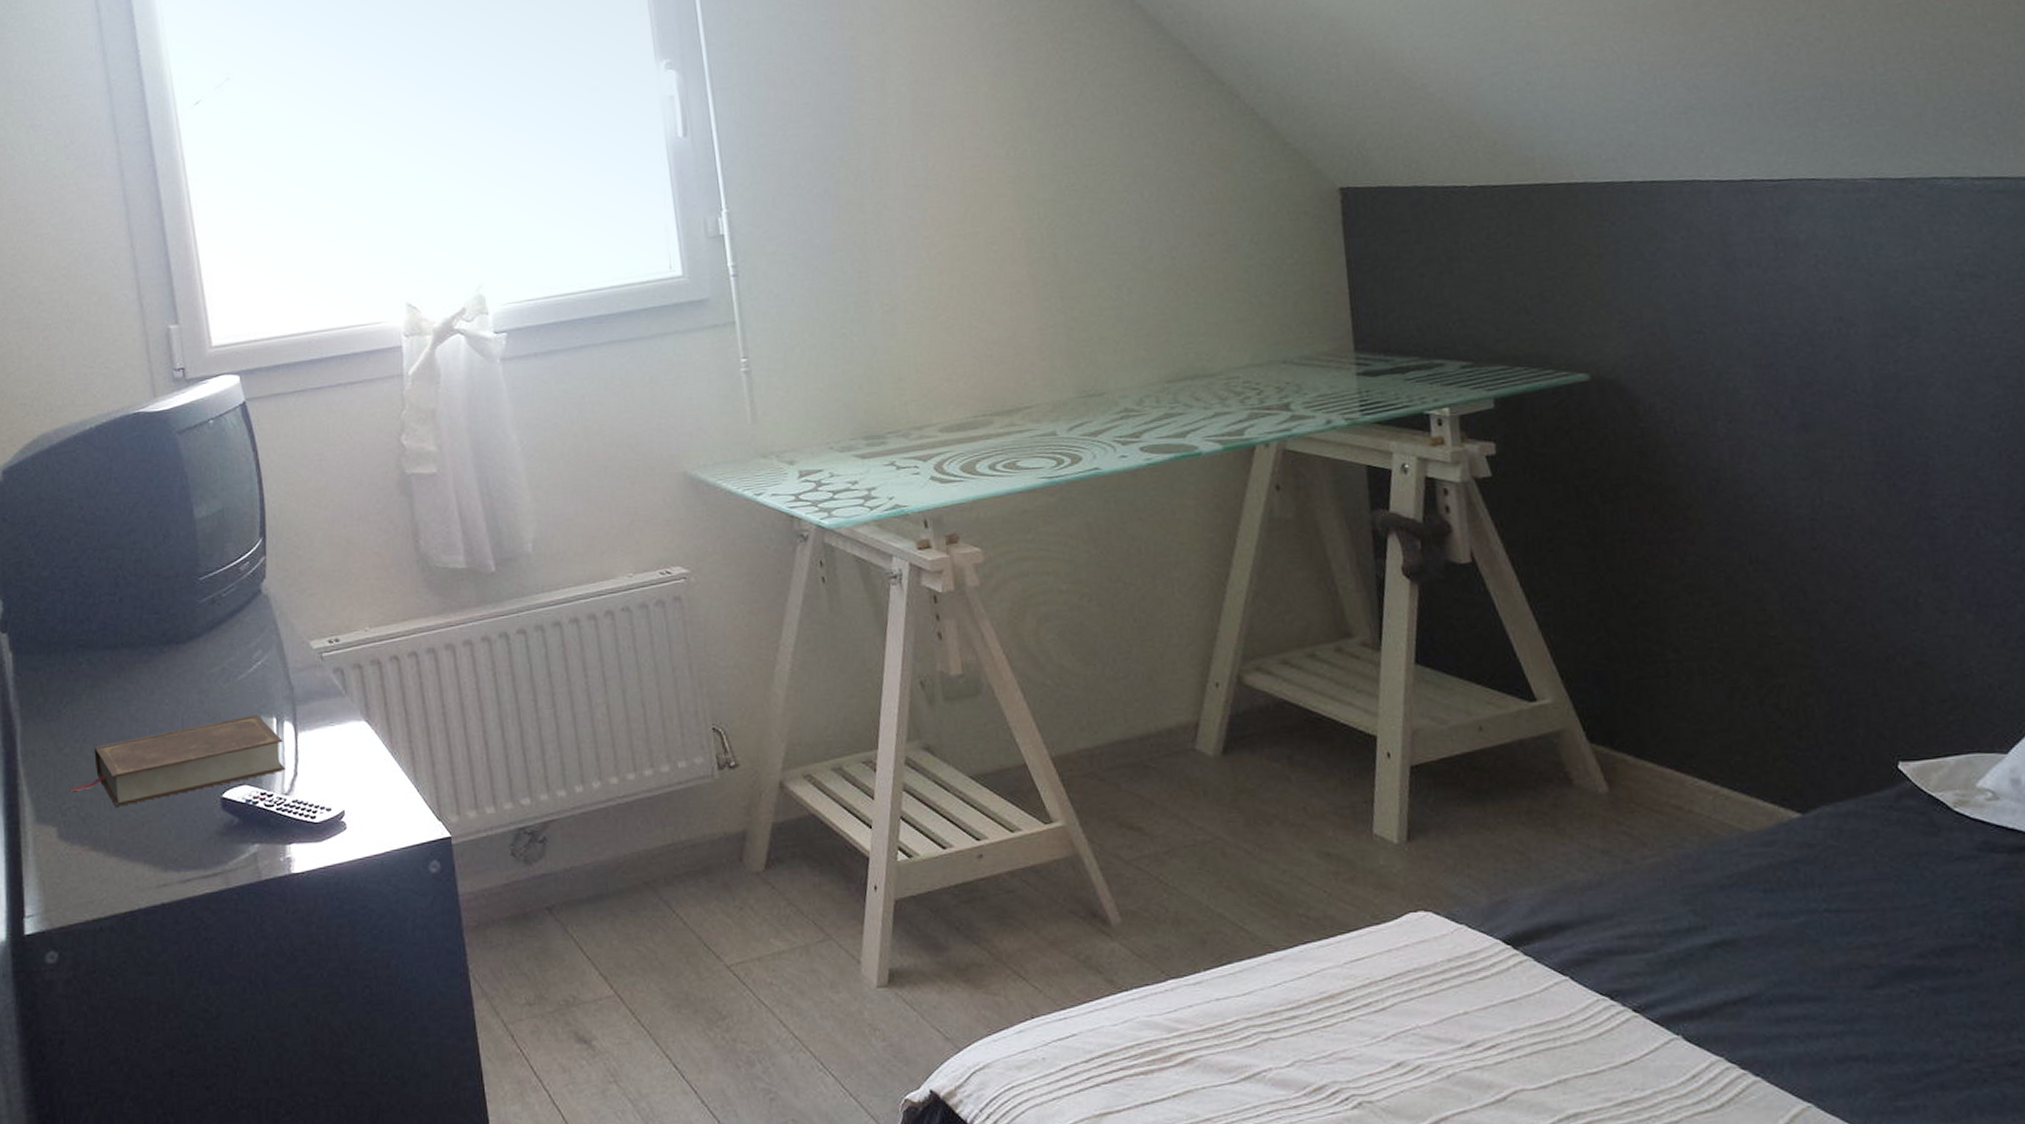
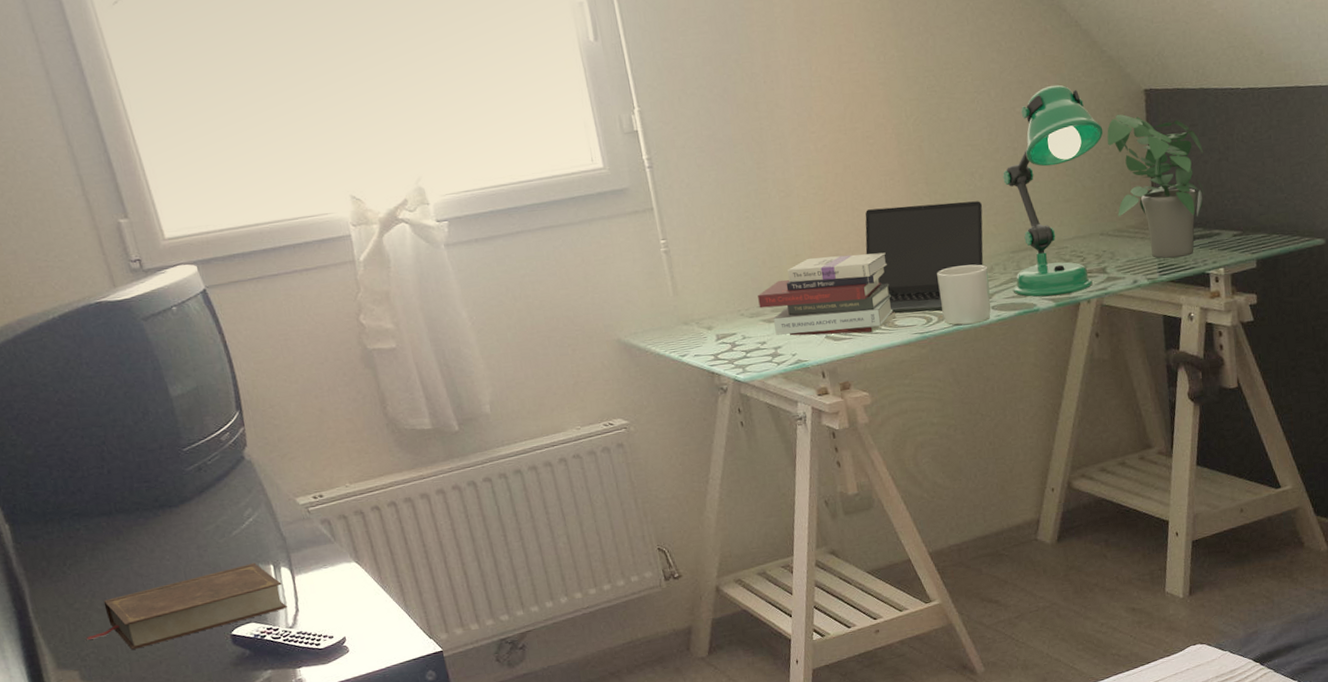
books: none [851,378,1019,476] -> present [758,252,897,336]
laptop: none [983,319,1131,453] -> present [865,201,984,314]
mug: none [1071,395,1139,470] -> present [937,264,991,326]
desk lamp: none [1157,182,1287,438] -> present [1003,84,1103,297]
potted plant: none [1291,217,1423,394] -> present [1107,114,1206,259]

